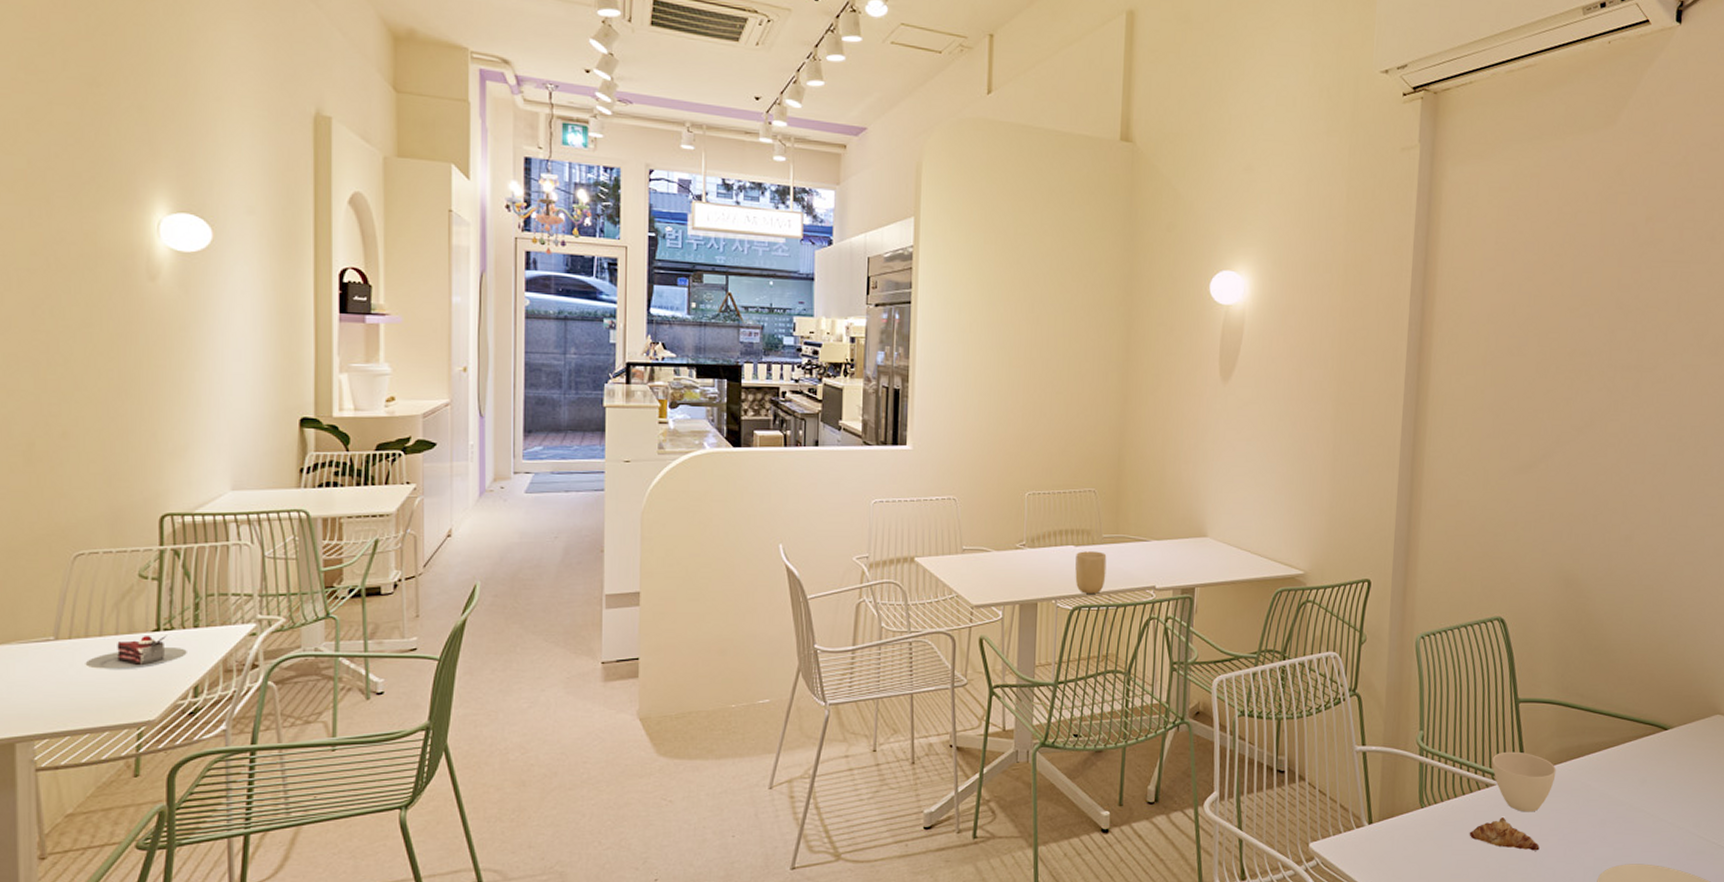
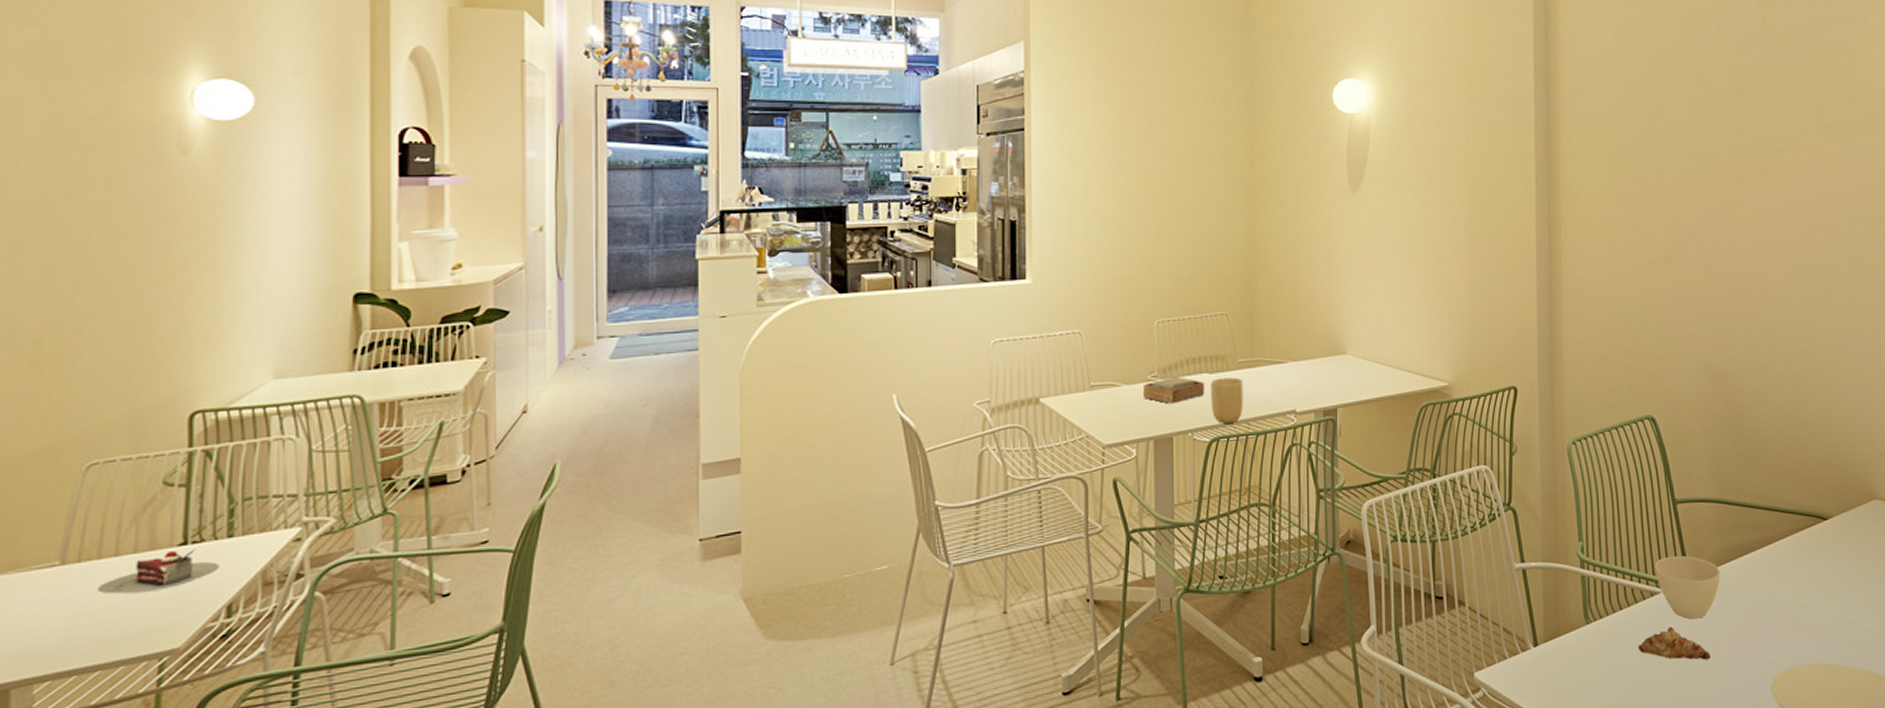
napkin holder: none [1011,546,1071,572] -> present [1142,376,1205,404]

